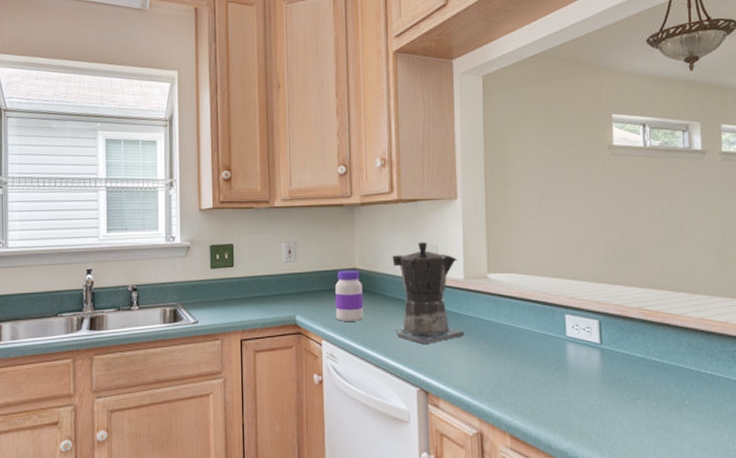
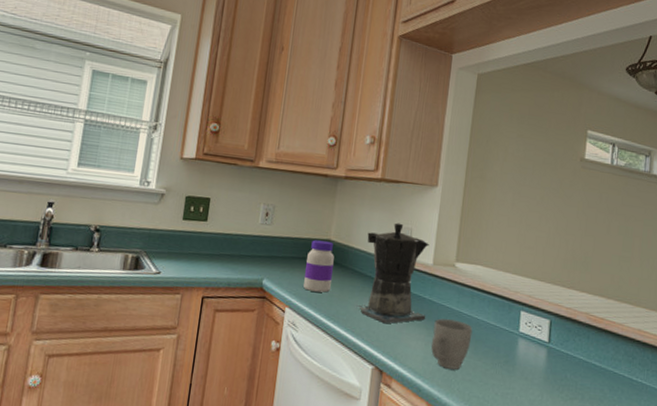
mug: none [474,332,516,382] -> present [431,318,473,370]

